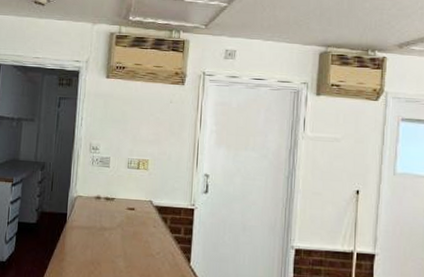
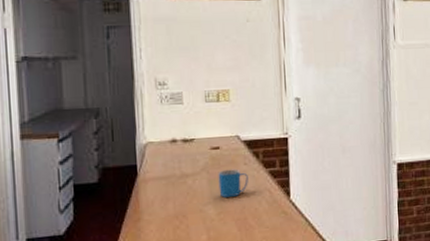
mug: none [129,229,156,254] -> present [218,169,248,198]

